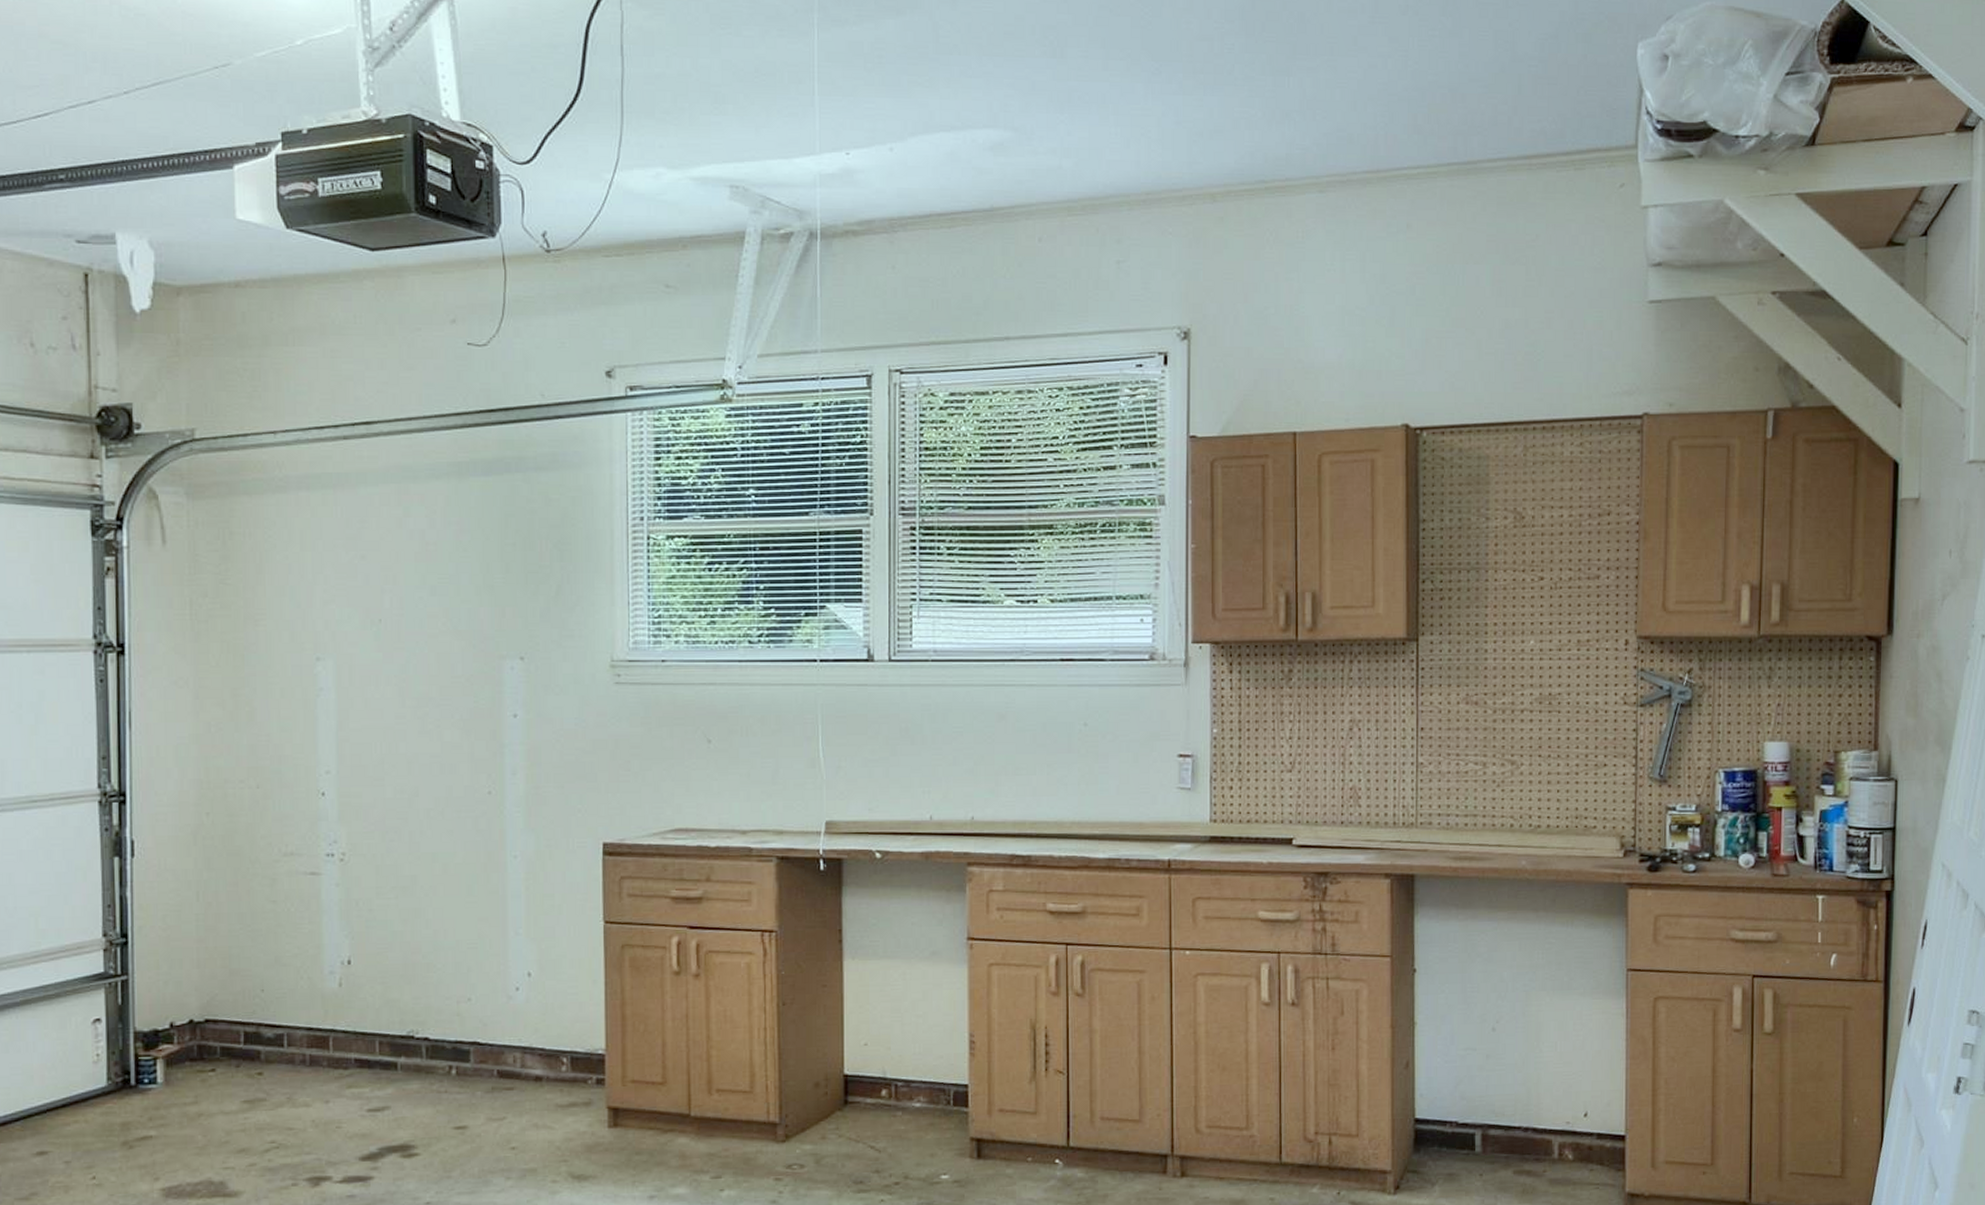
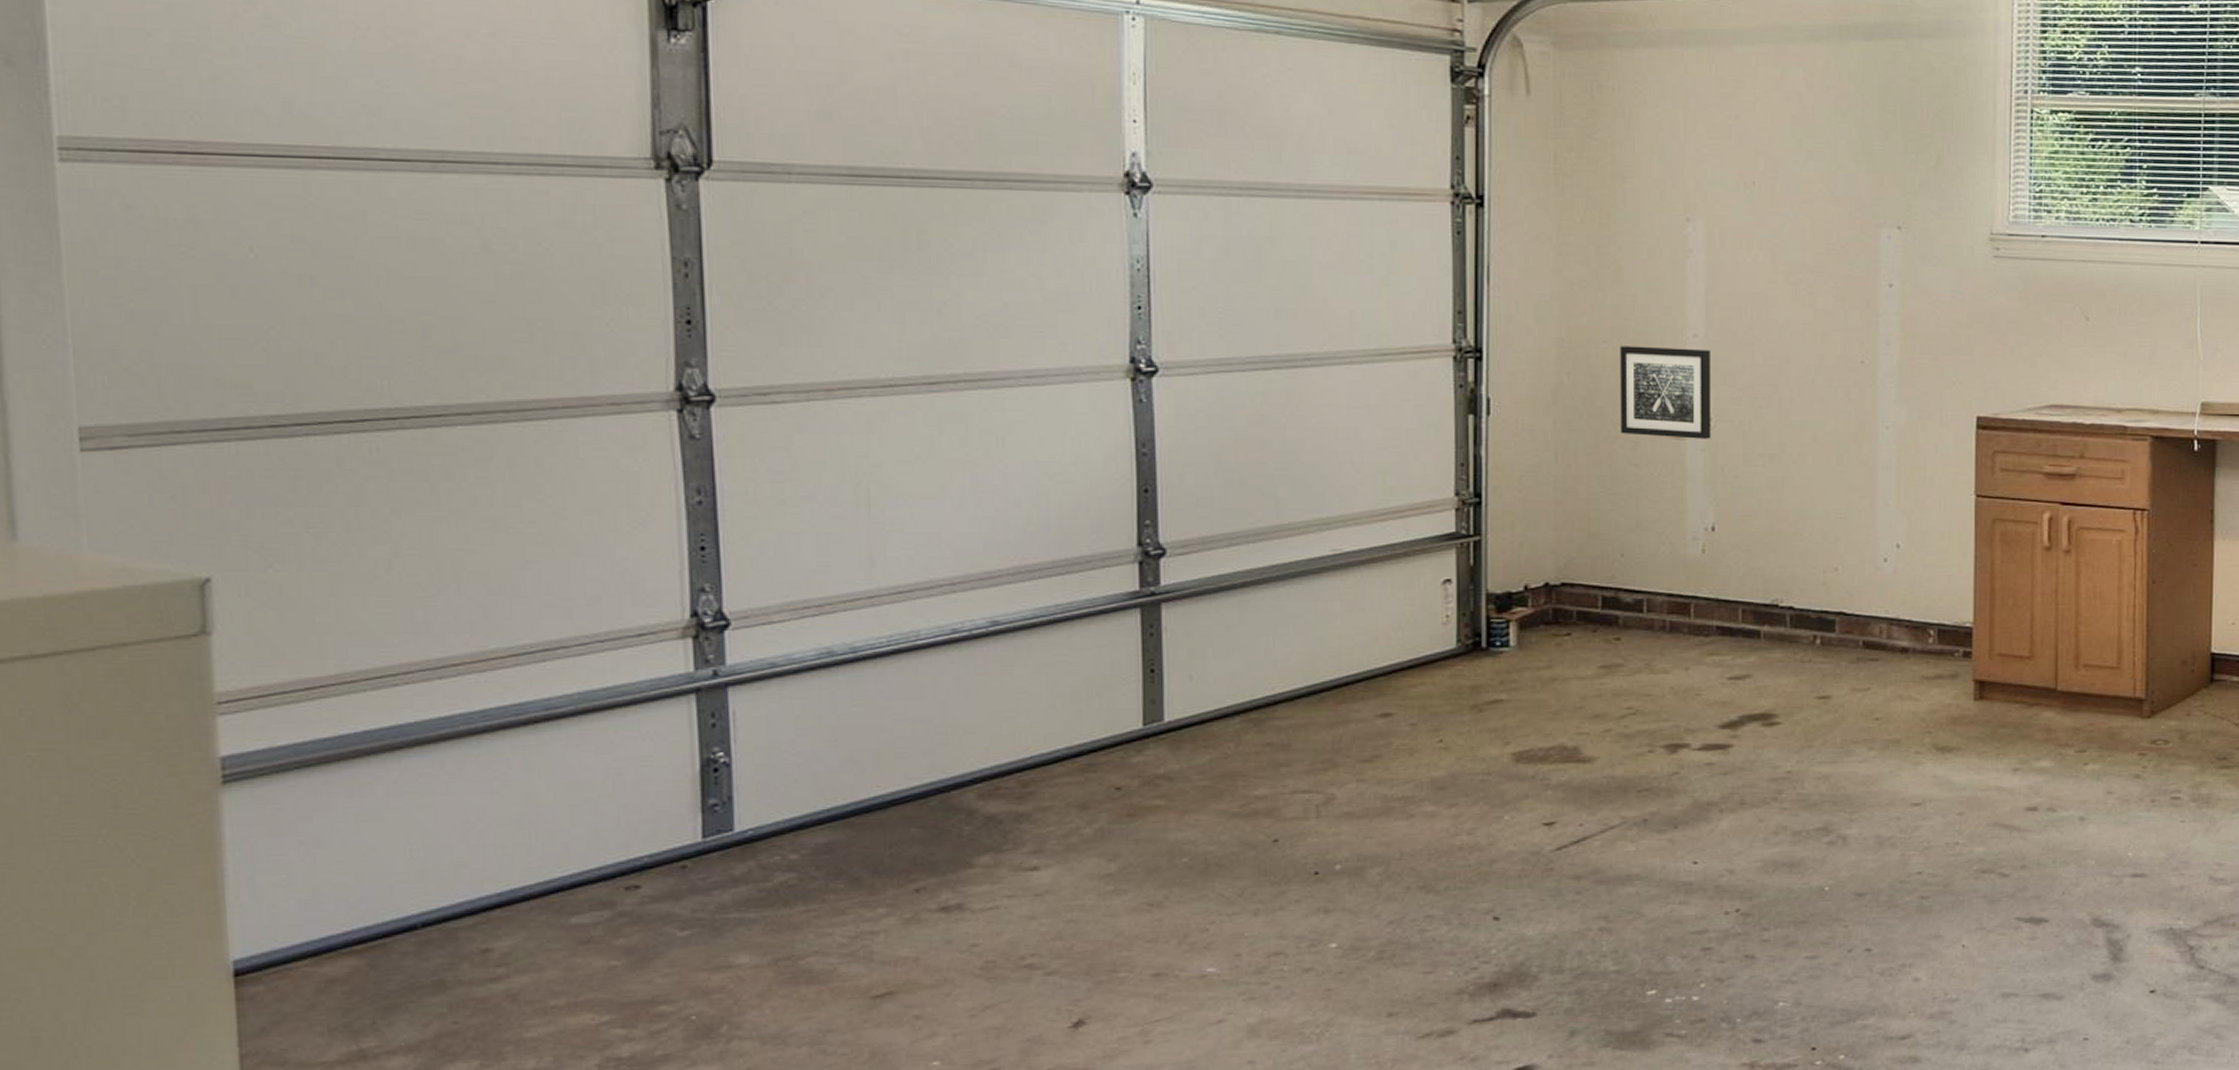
wall art: none [256,784,345,874] -> present [1620,346,1712,439]

